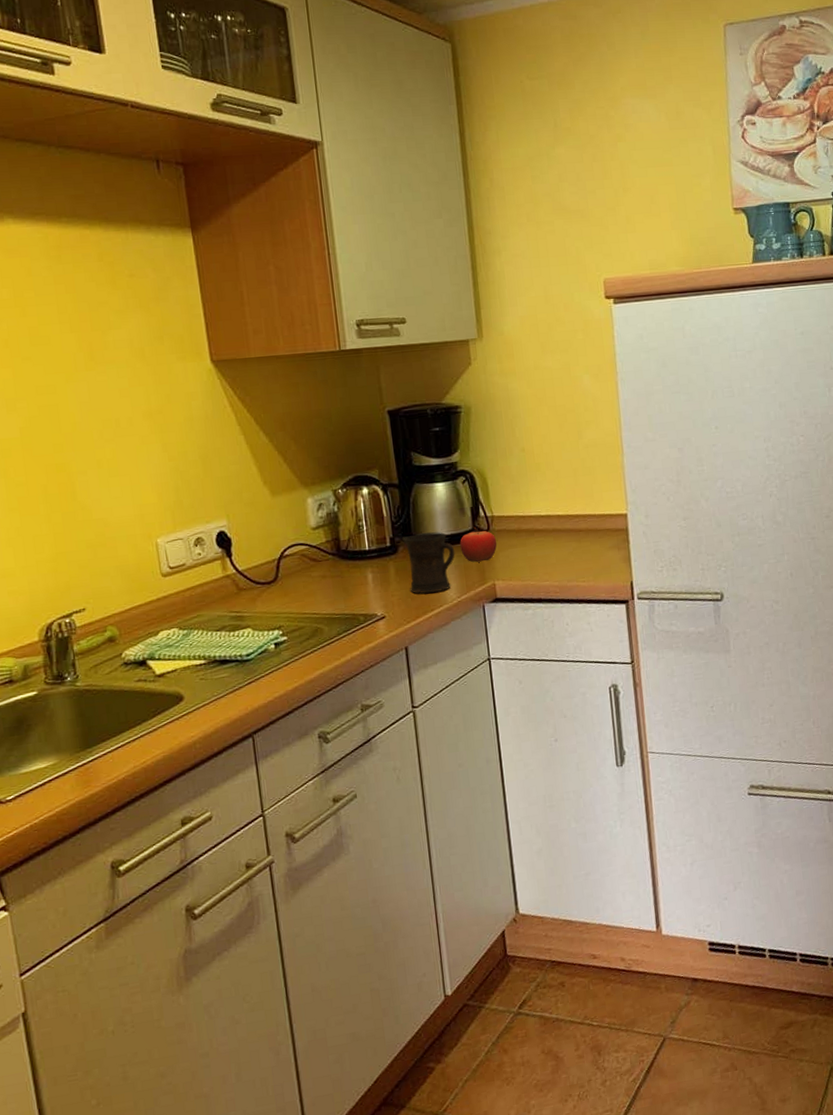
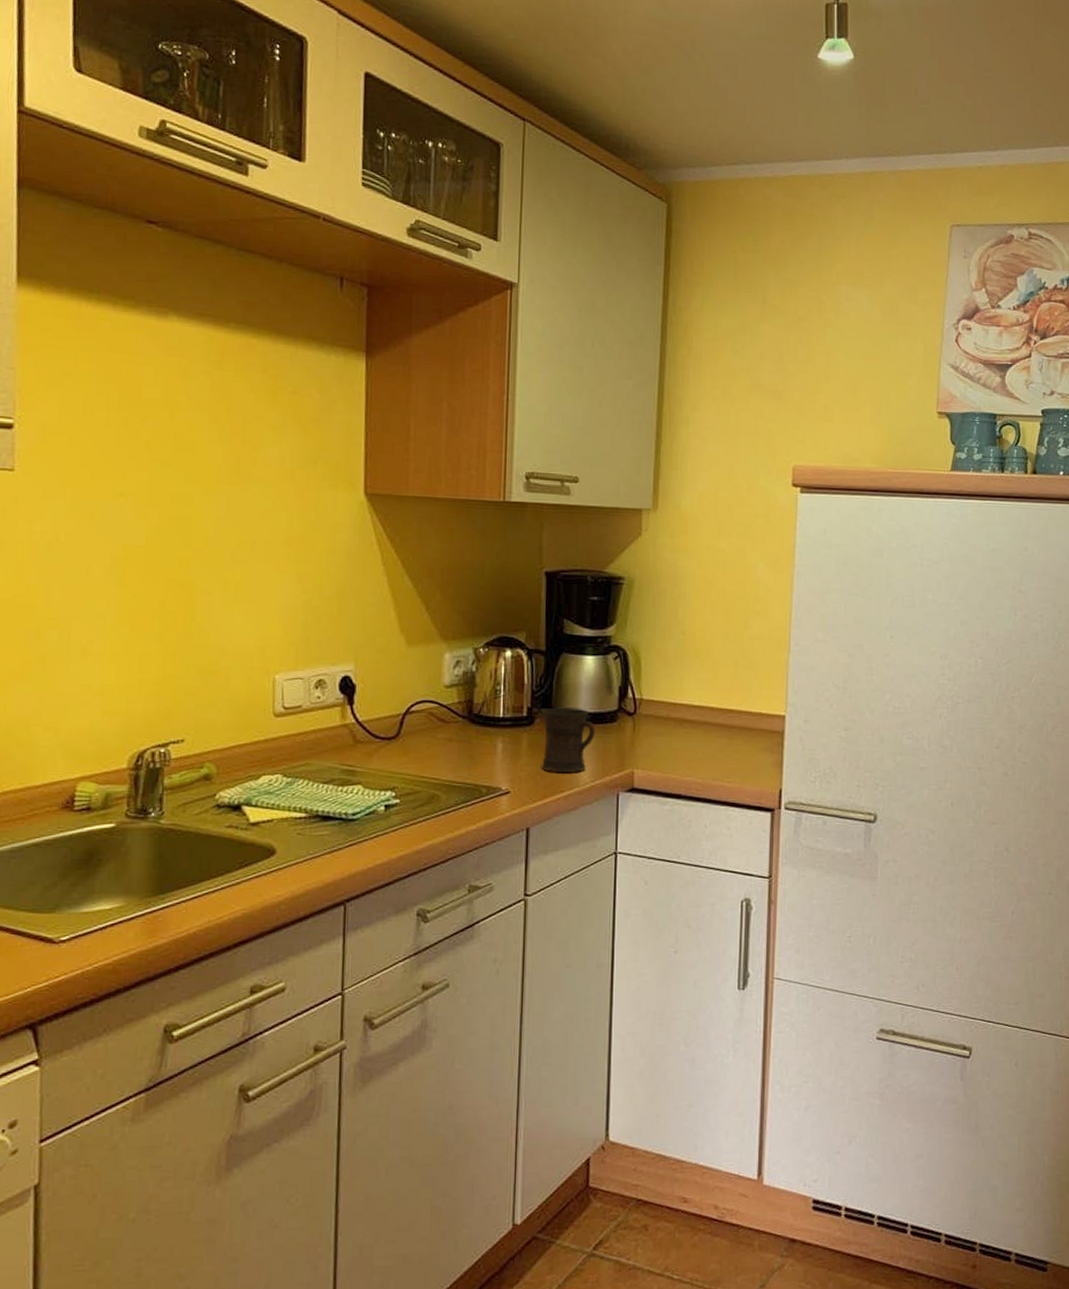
fruit: present [460,526,497,563] -> none [602,707,642,747]

